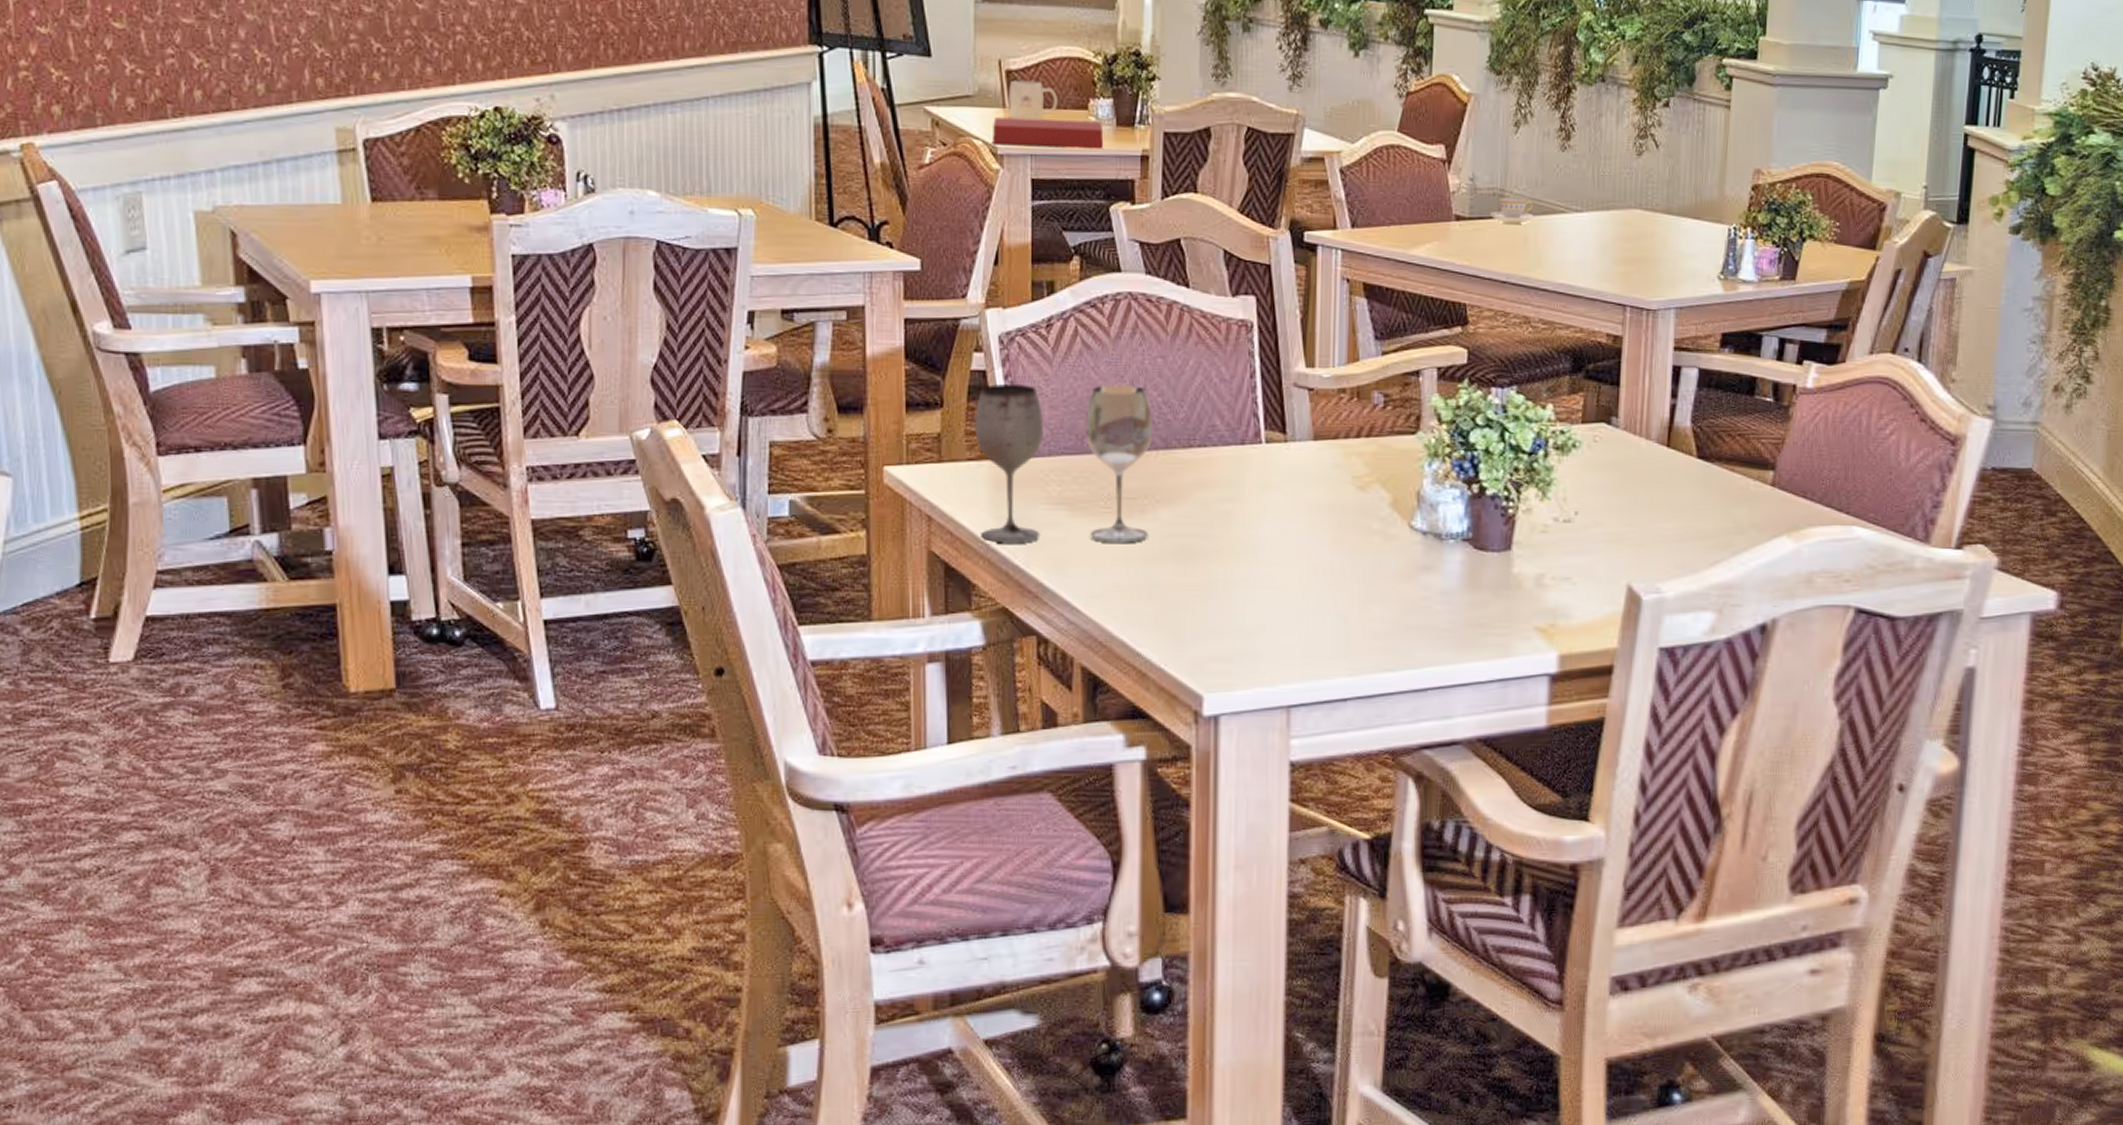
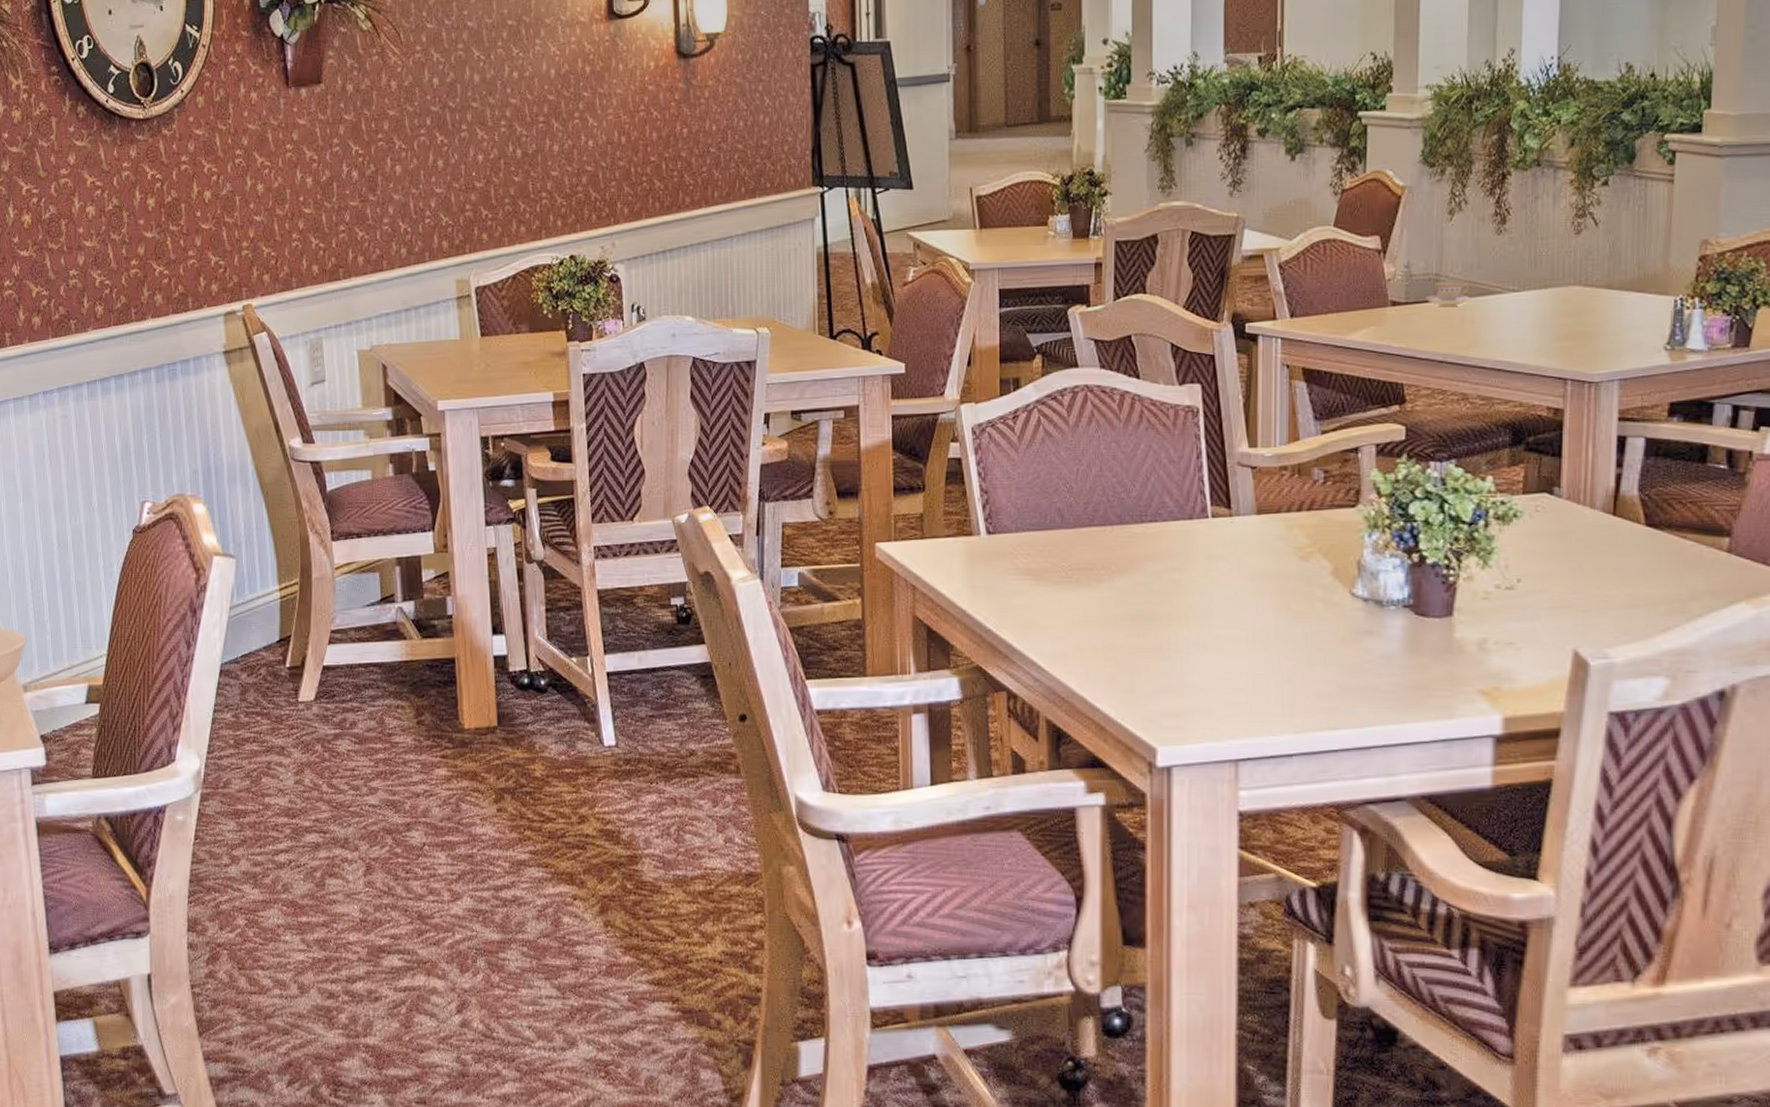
wineglass: present [974,384,1153,544] -> none [952,468,1108,610]
book: present [993,117,1104,148] -> none [966,236,1062,260]
mug: present [1009,80,1058,121] -> none [979,203,1021,239]

